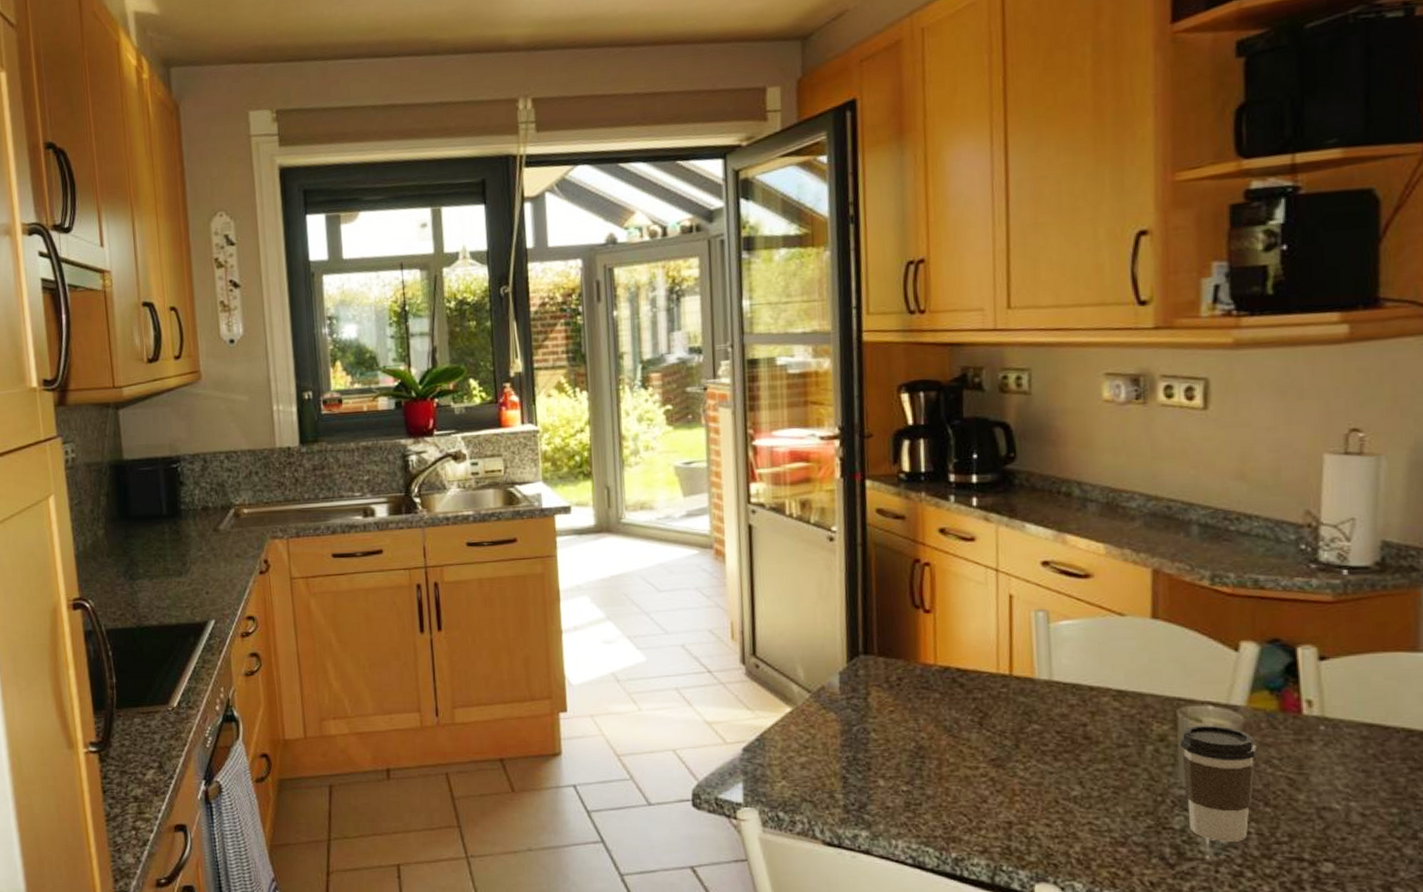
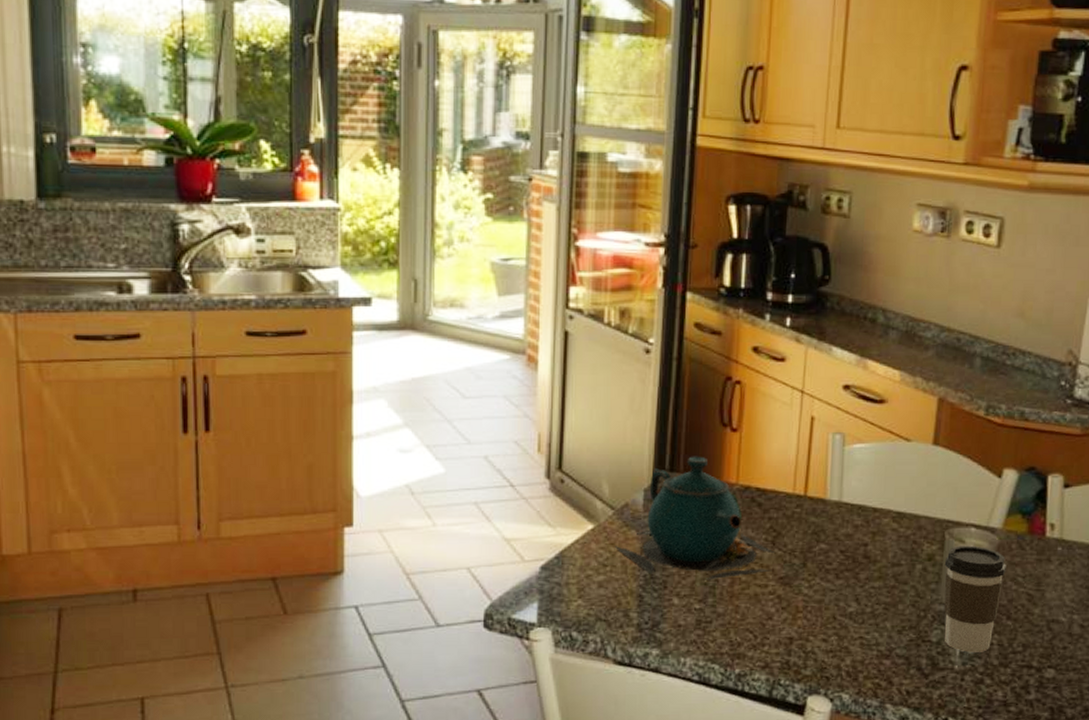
teapot: none [814,638,982,762] -> present [614,456,774,580]

